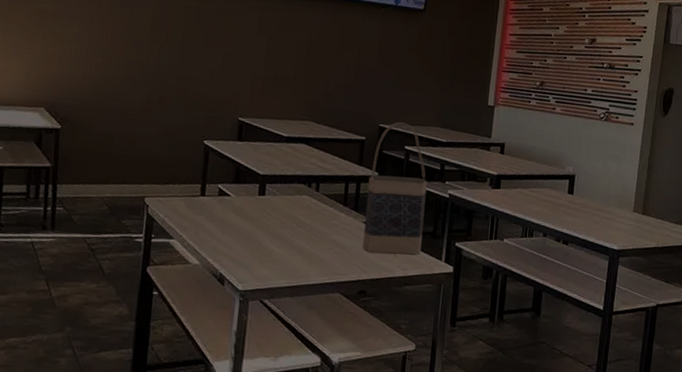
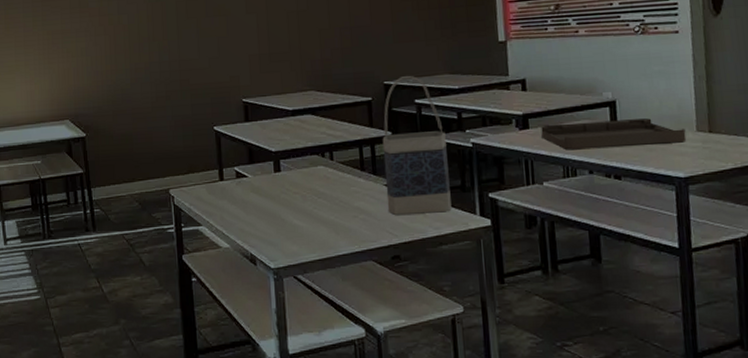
tray: none [509,187,625,220] -> present [541,118,687,150]

